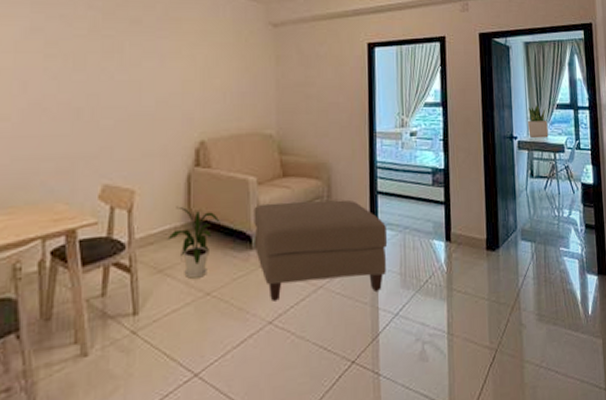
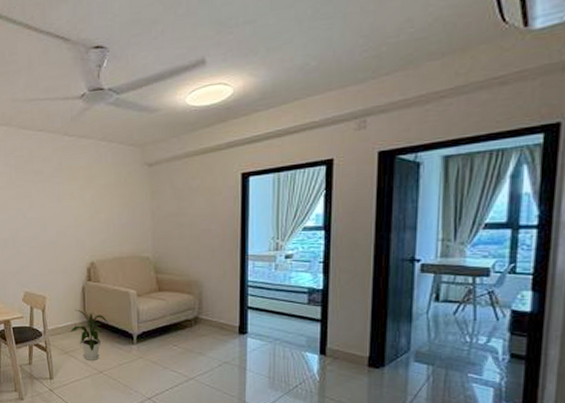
ottoman: present [254,199,388,302] -> none [134,311,257,388]
planter: present [527,105,548,139] -> none [437,225,468,262]

